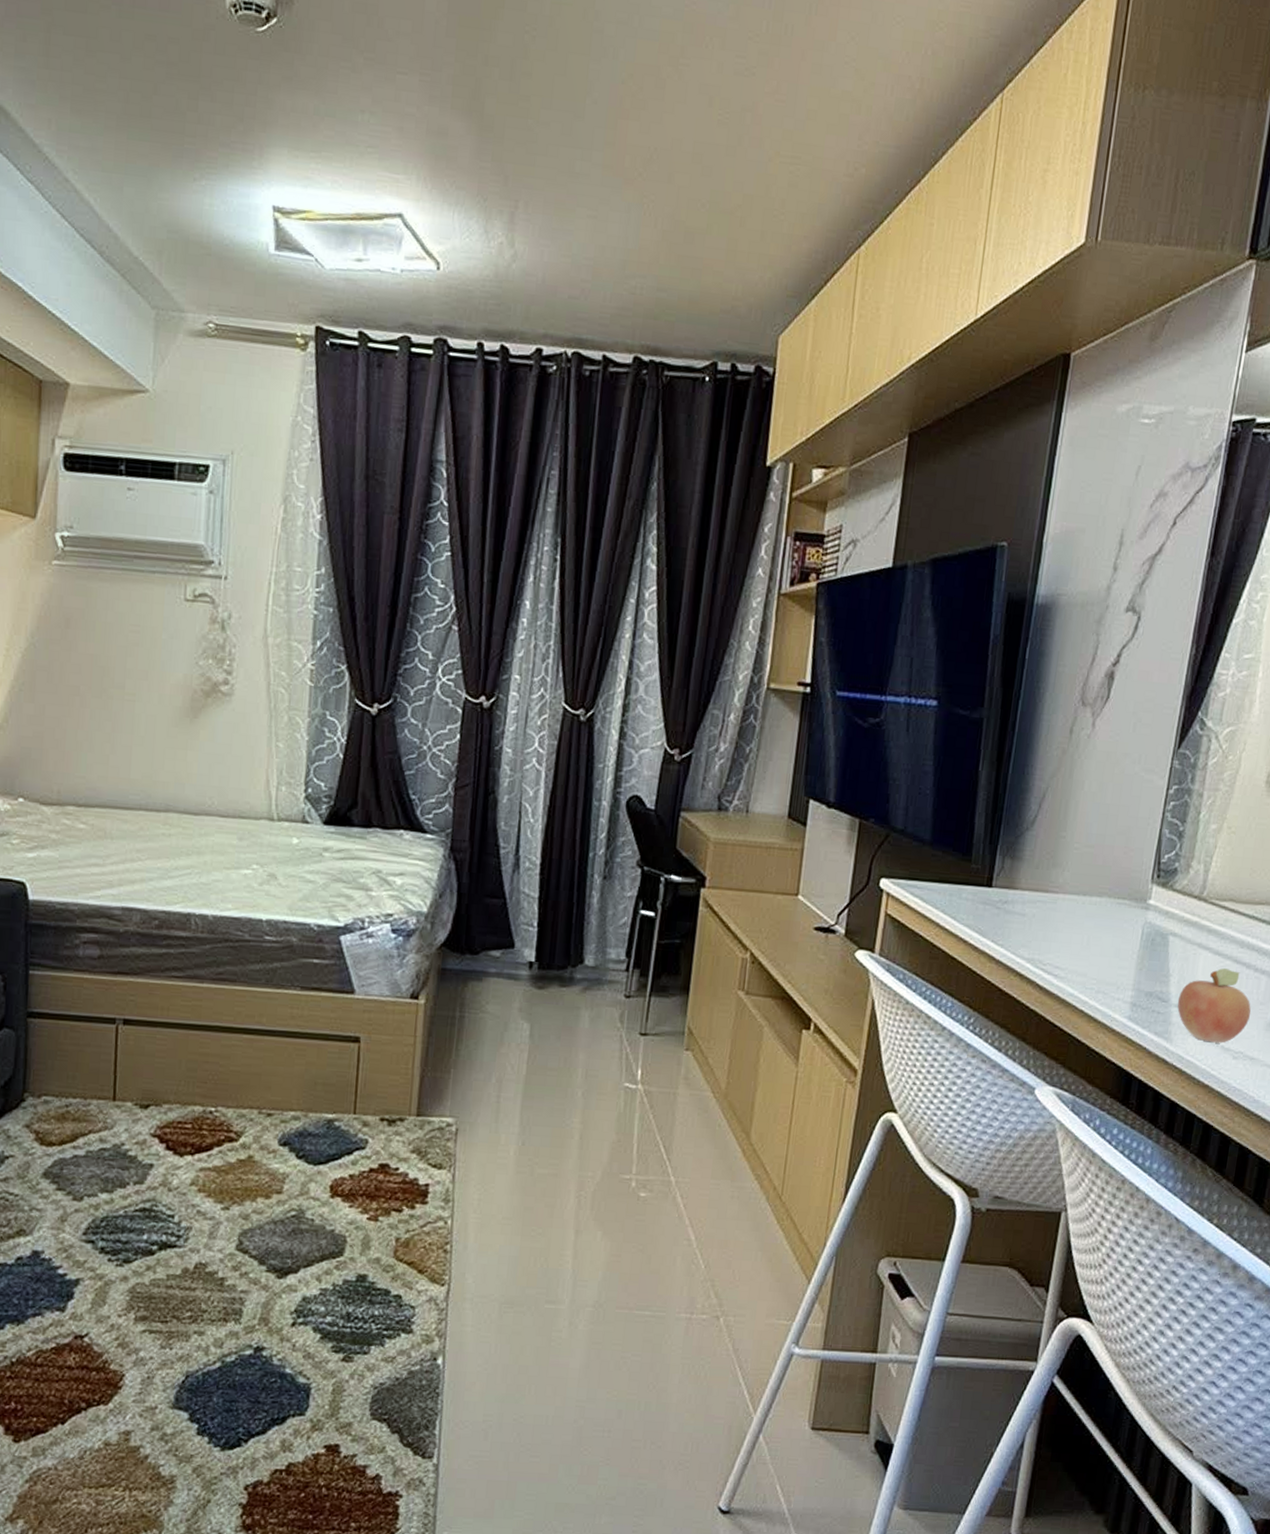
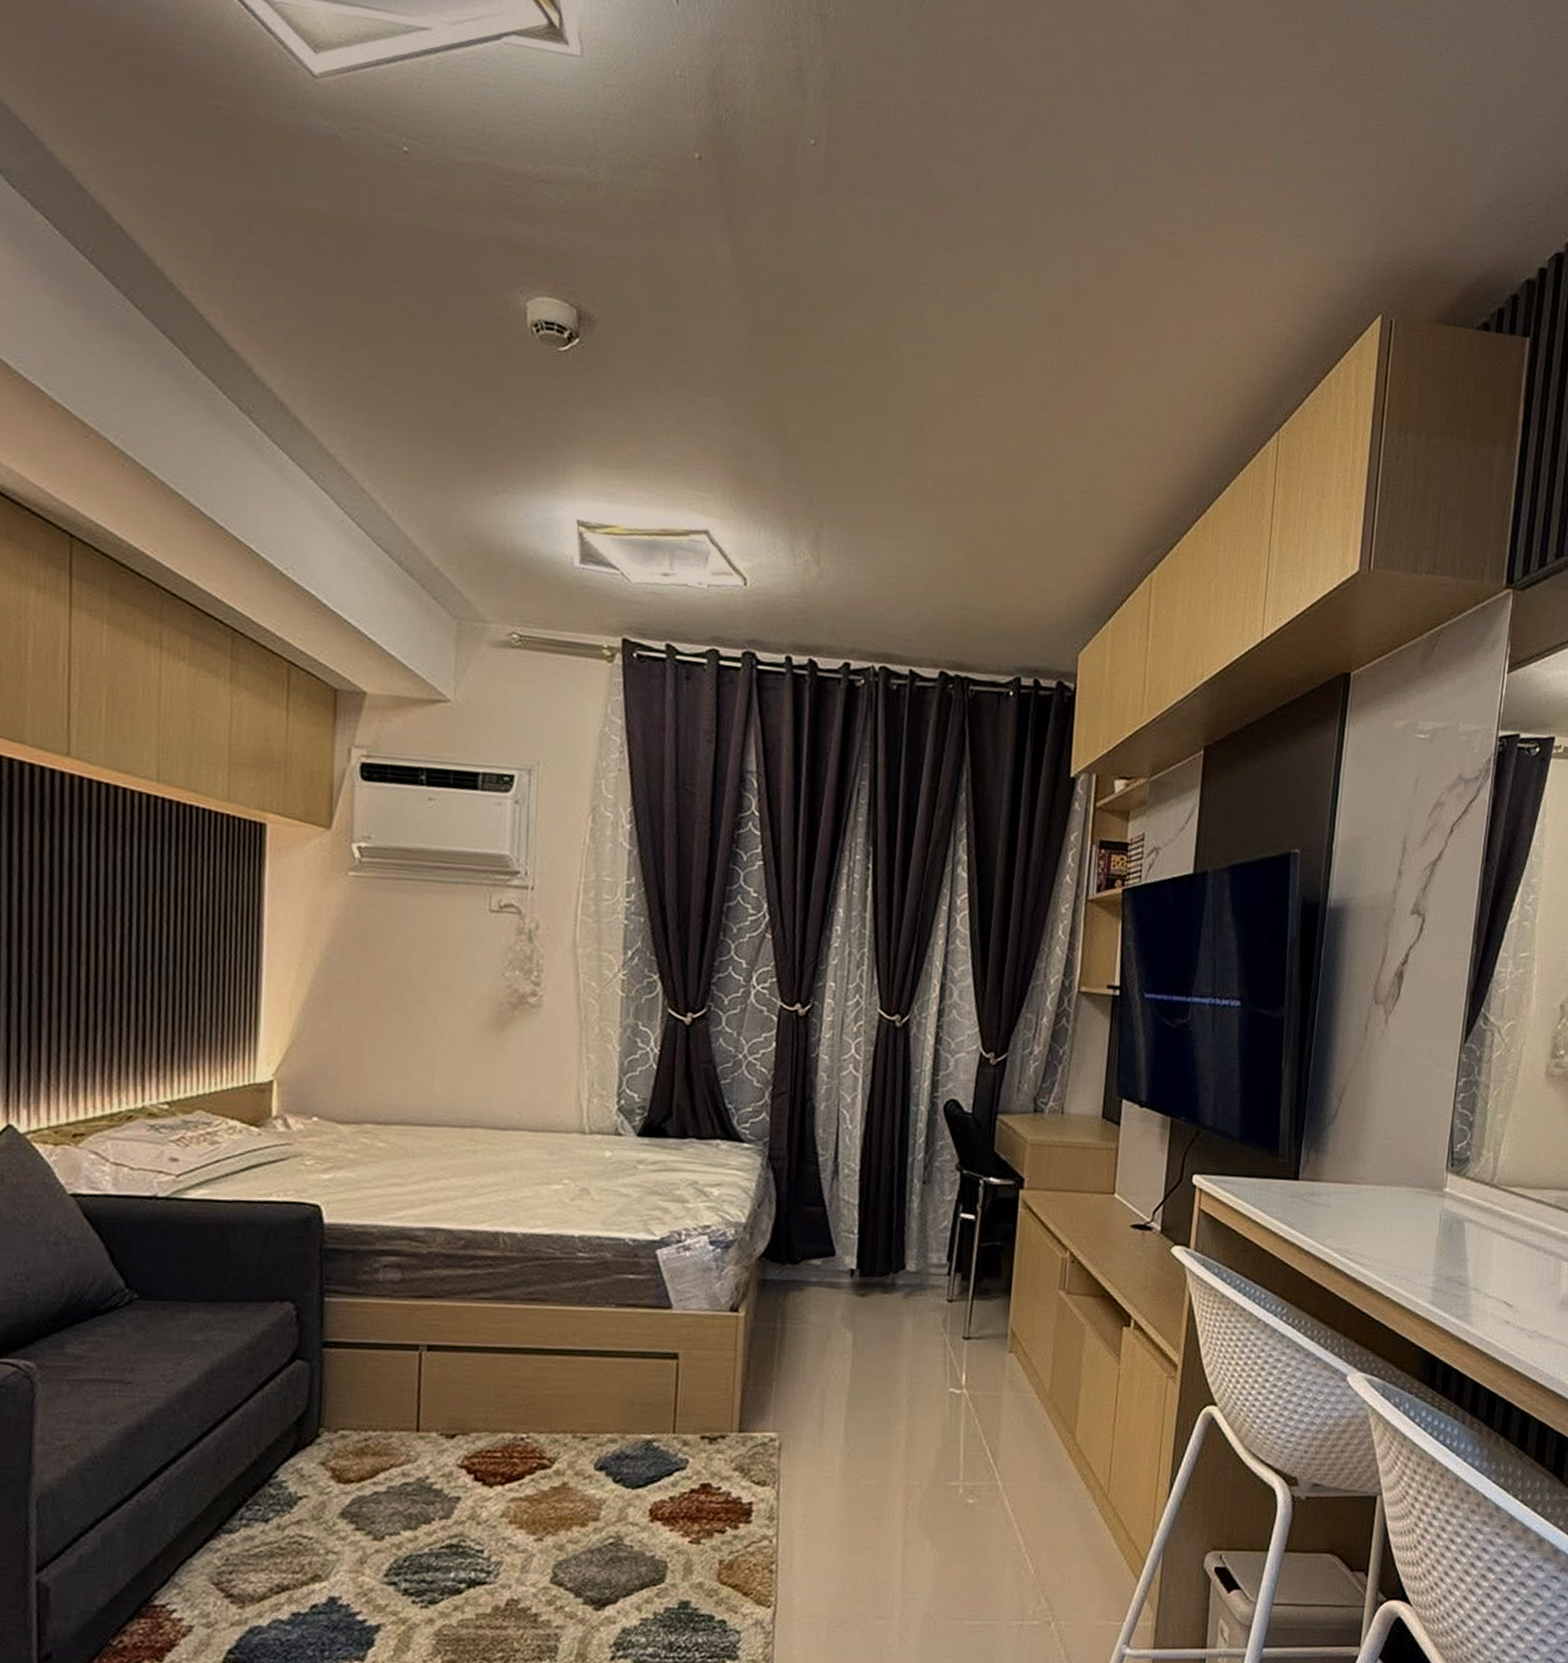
fruit: present [1177,968,1251,1044] -> none [1475,1251,1543,1324]

